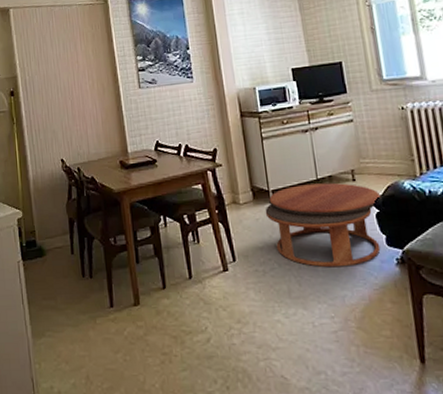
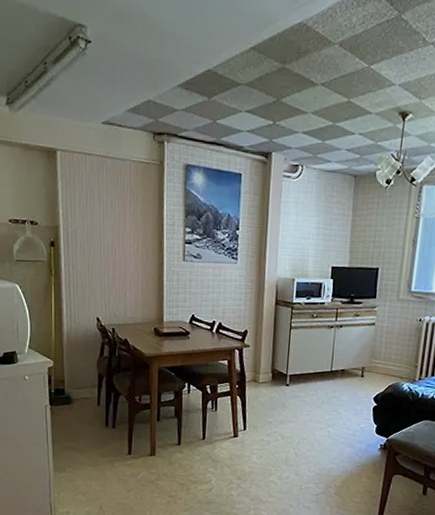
coffee table: present [265,182,382,268] -> none [280,373,382,446]

